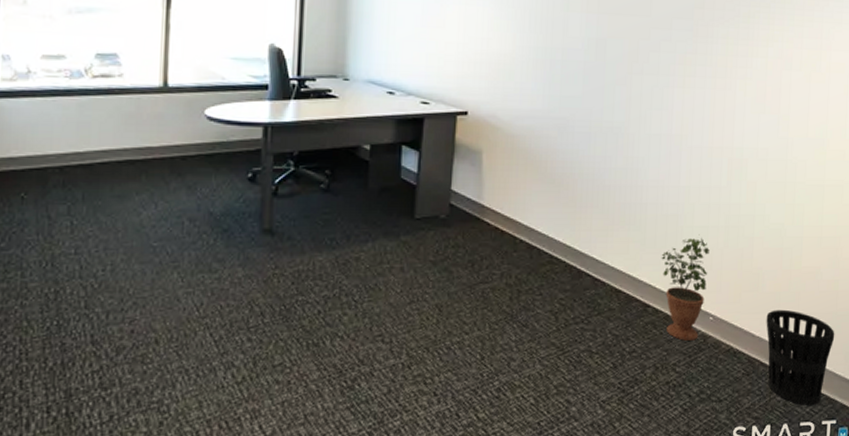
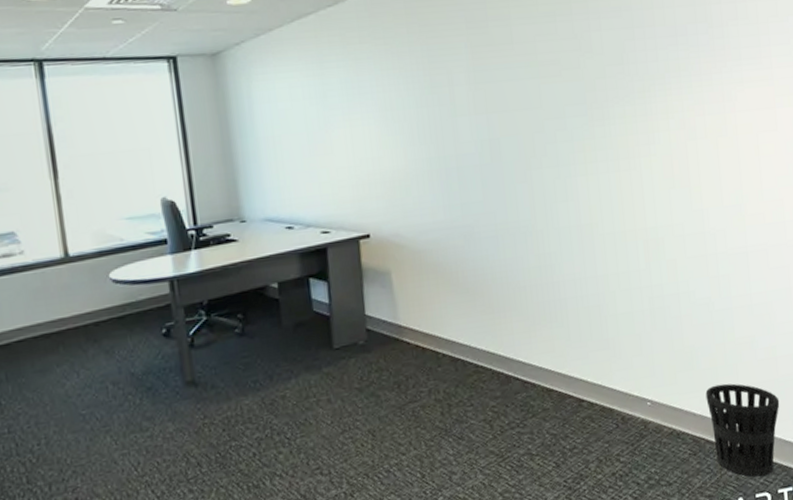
potted plant: present [661,234,709,341] -> none [588,321,640,430]

